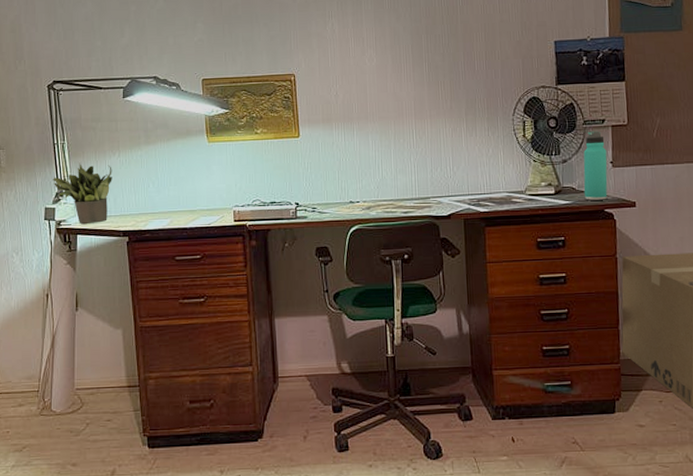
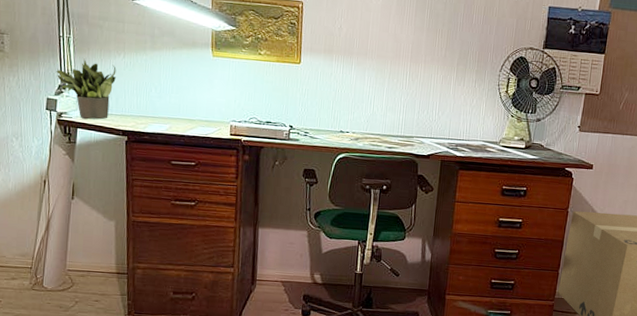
thermos bottle: present [583,131,608,202] -> none [550,96,577,160]

